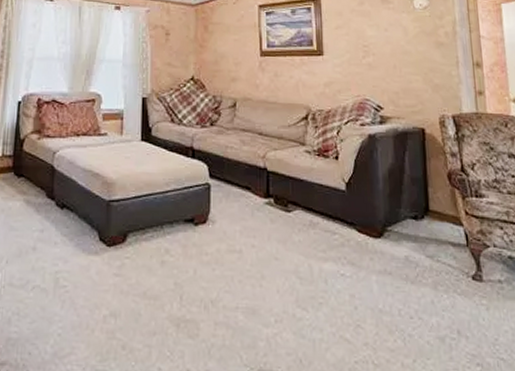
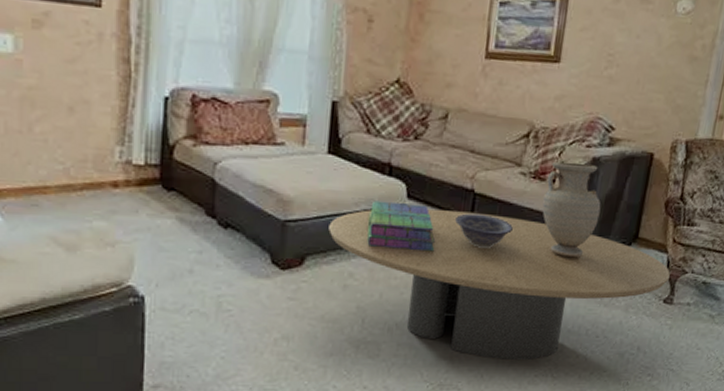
coffee table: none [145,188,472,343] -> present [328,210,670,360]
stack of books: none [178,180,239,228] -> present [367,200,436,252]
decorative bowl: none [254,190,307,223] -> present [455,213,513,248]
vase: none [330,139,387,232] -> present [542,161,601,258]

